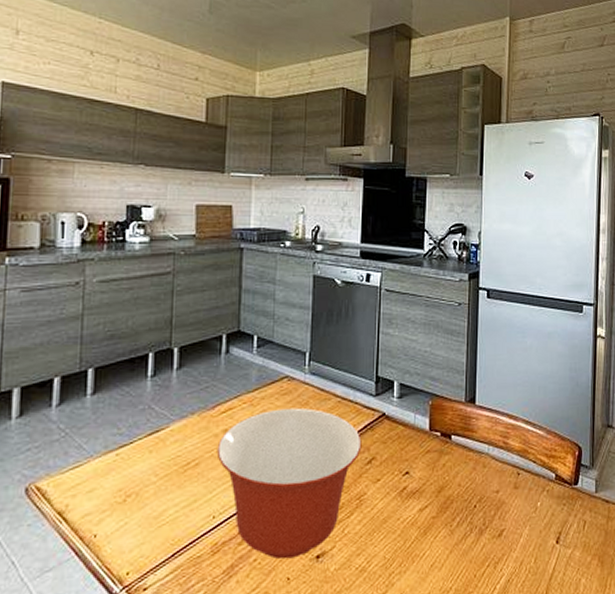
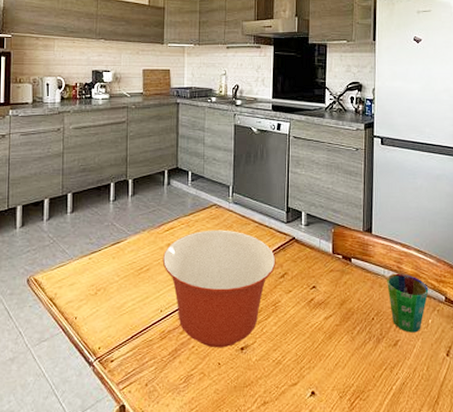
cup: none [491,449,538,520] -> present [387,273,429,333]

